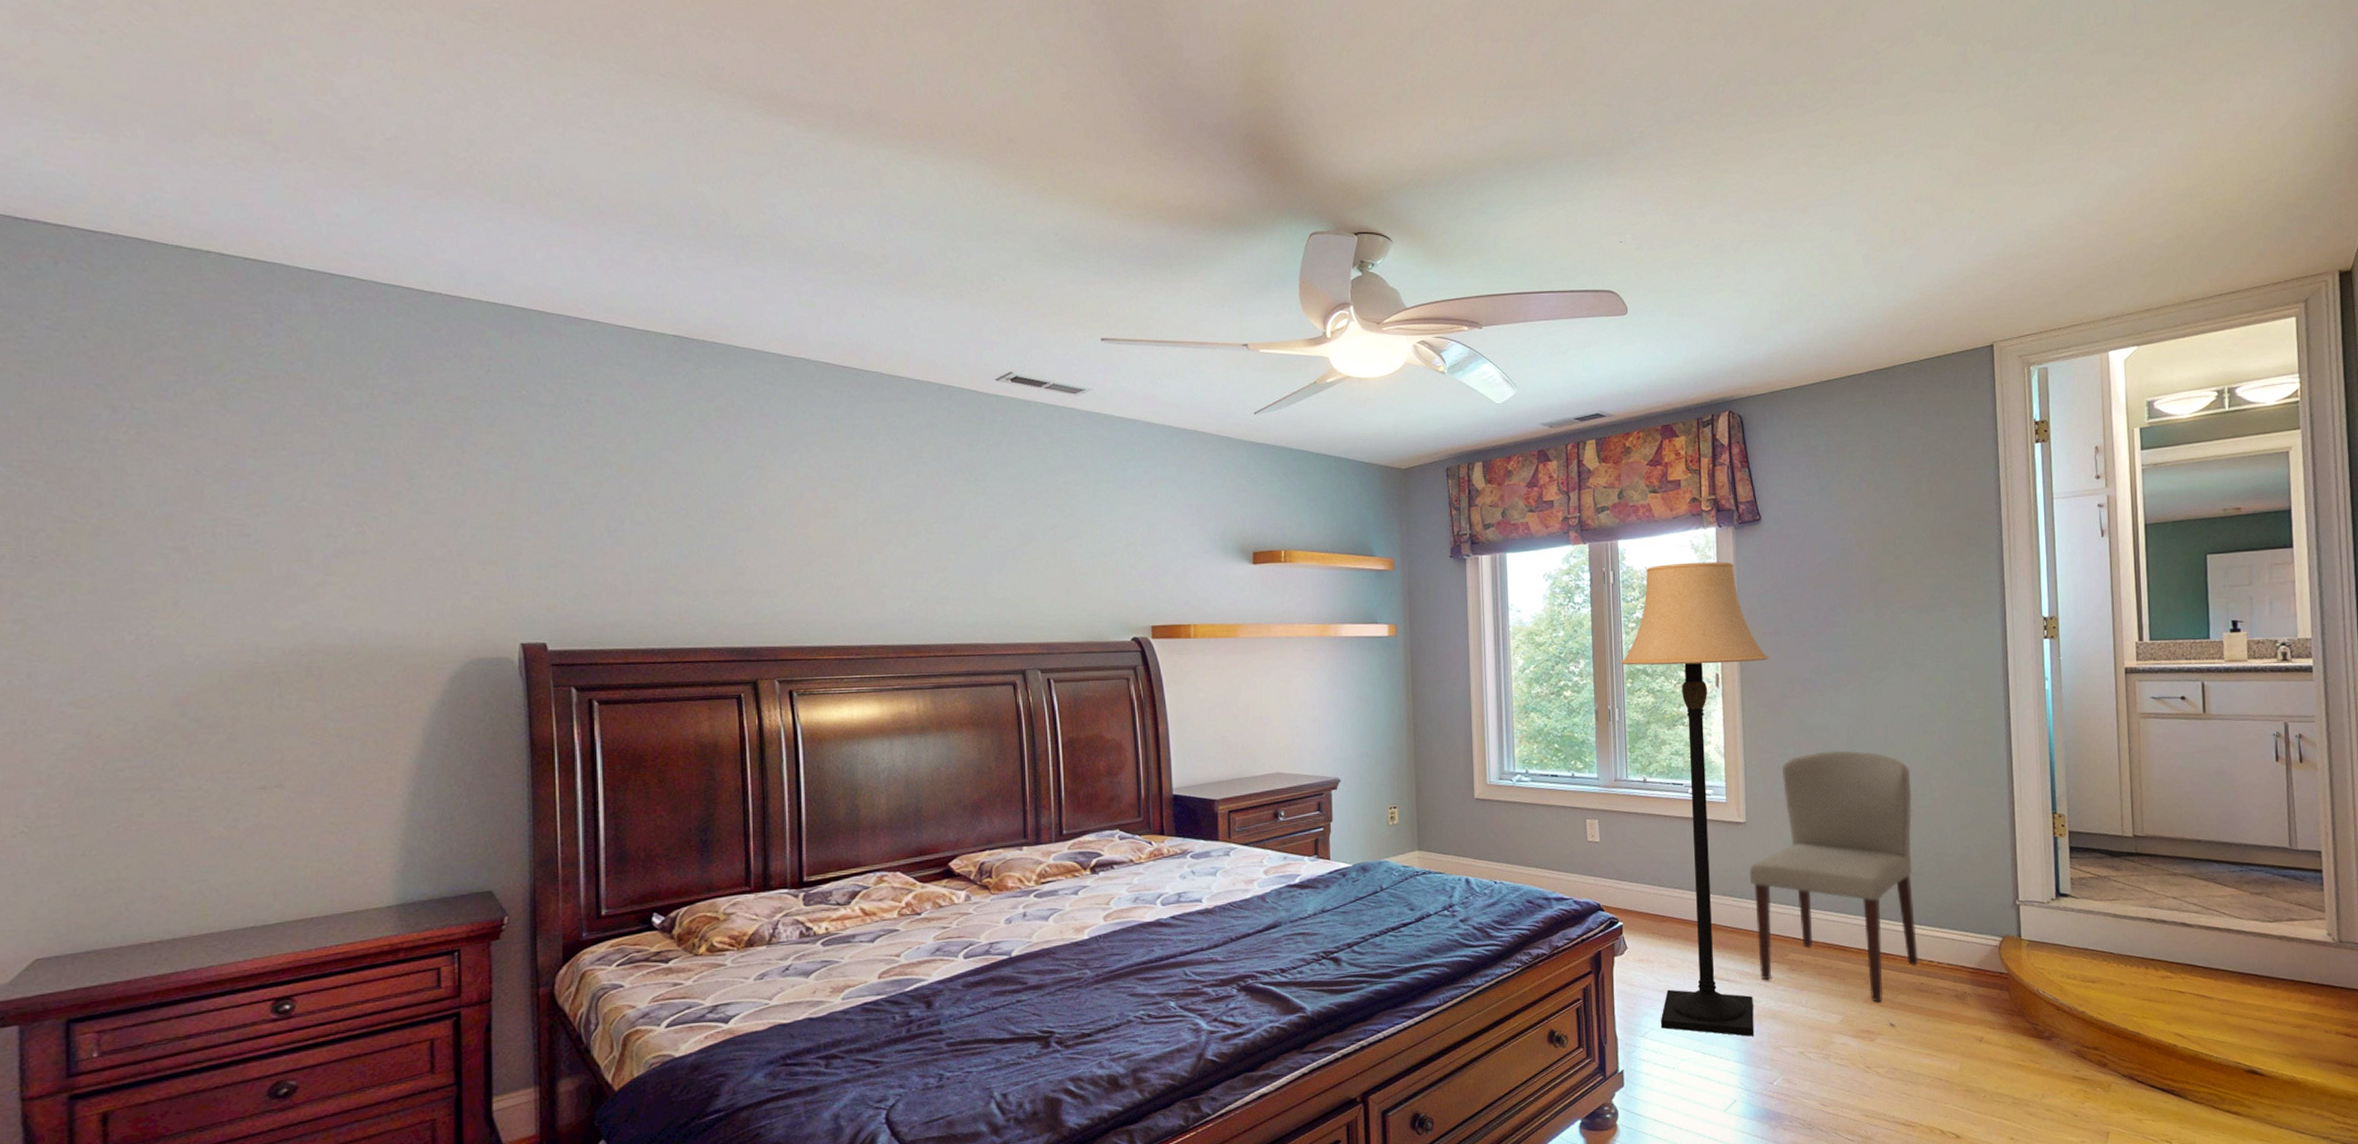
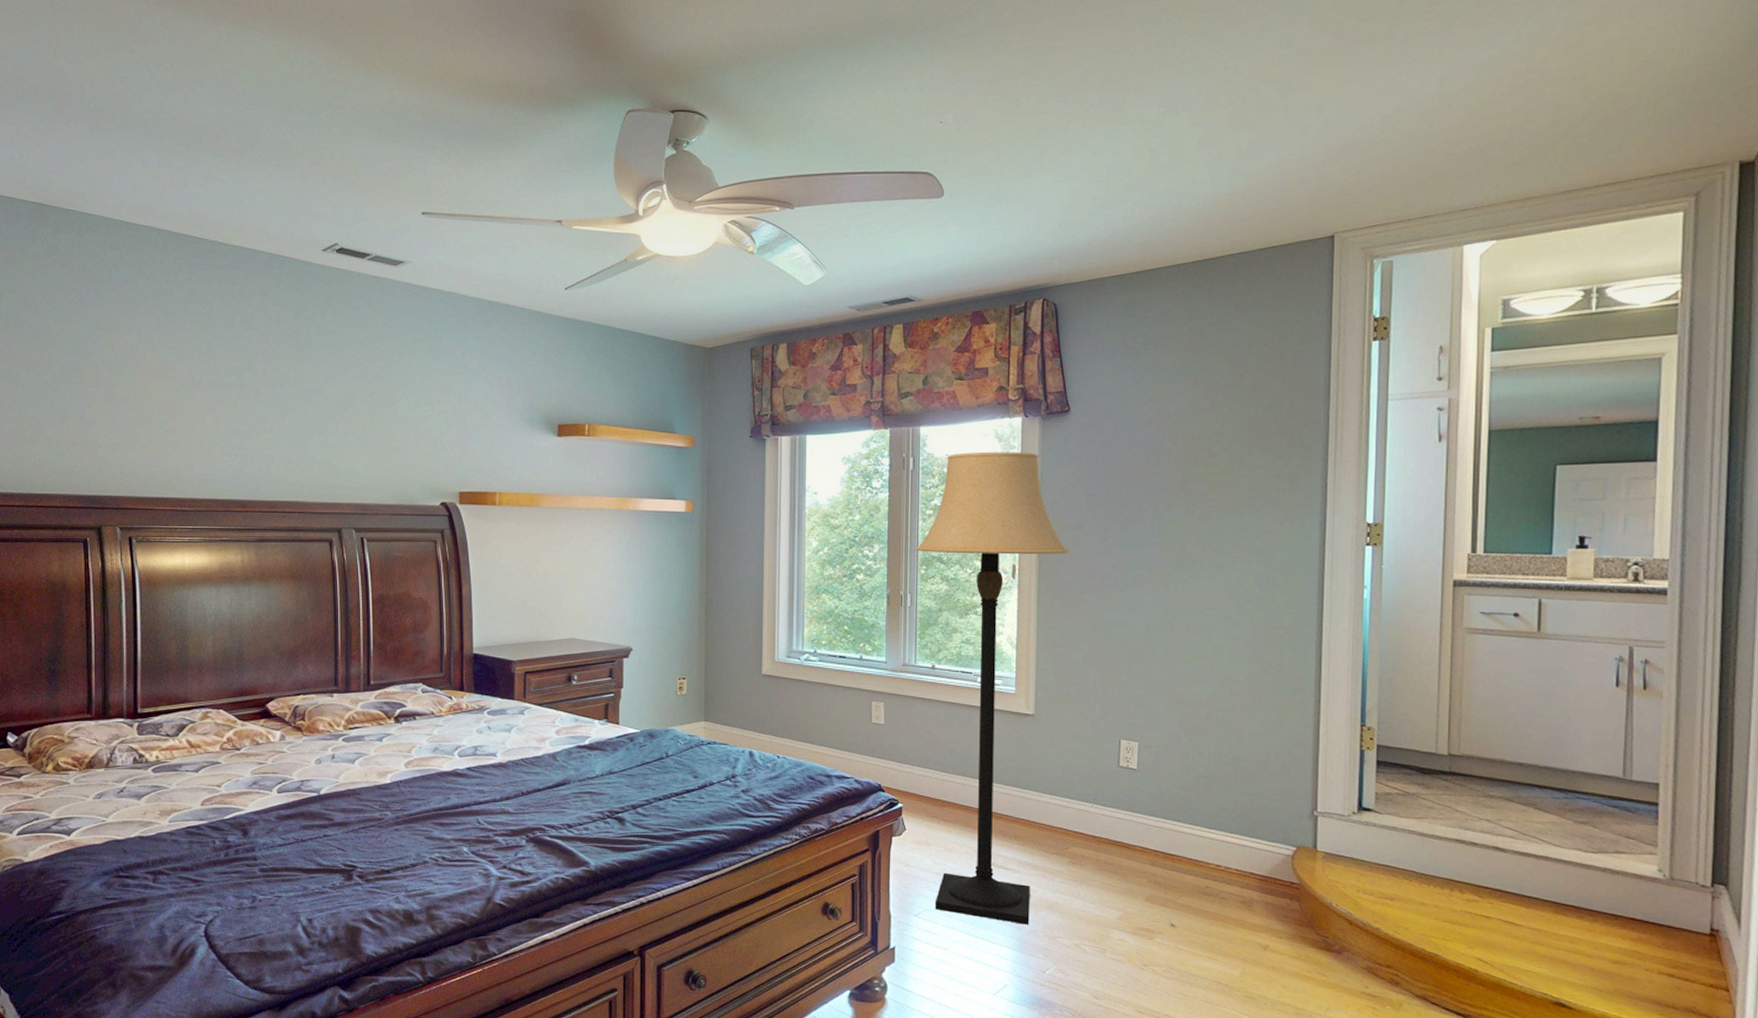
chair: present [1749,750,1919,1002] -> none [1034,648,1211,902]

